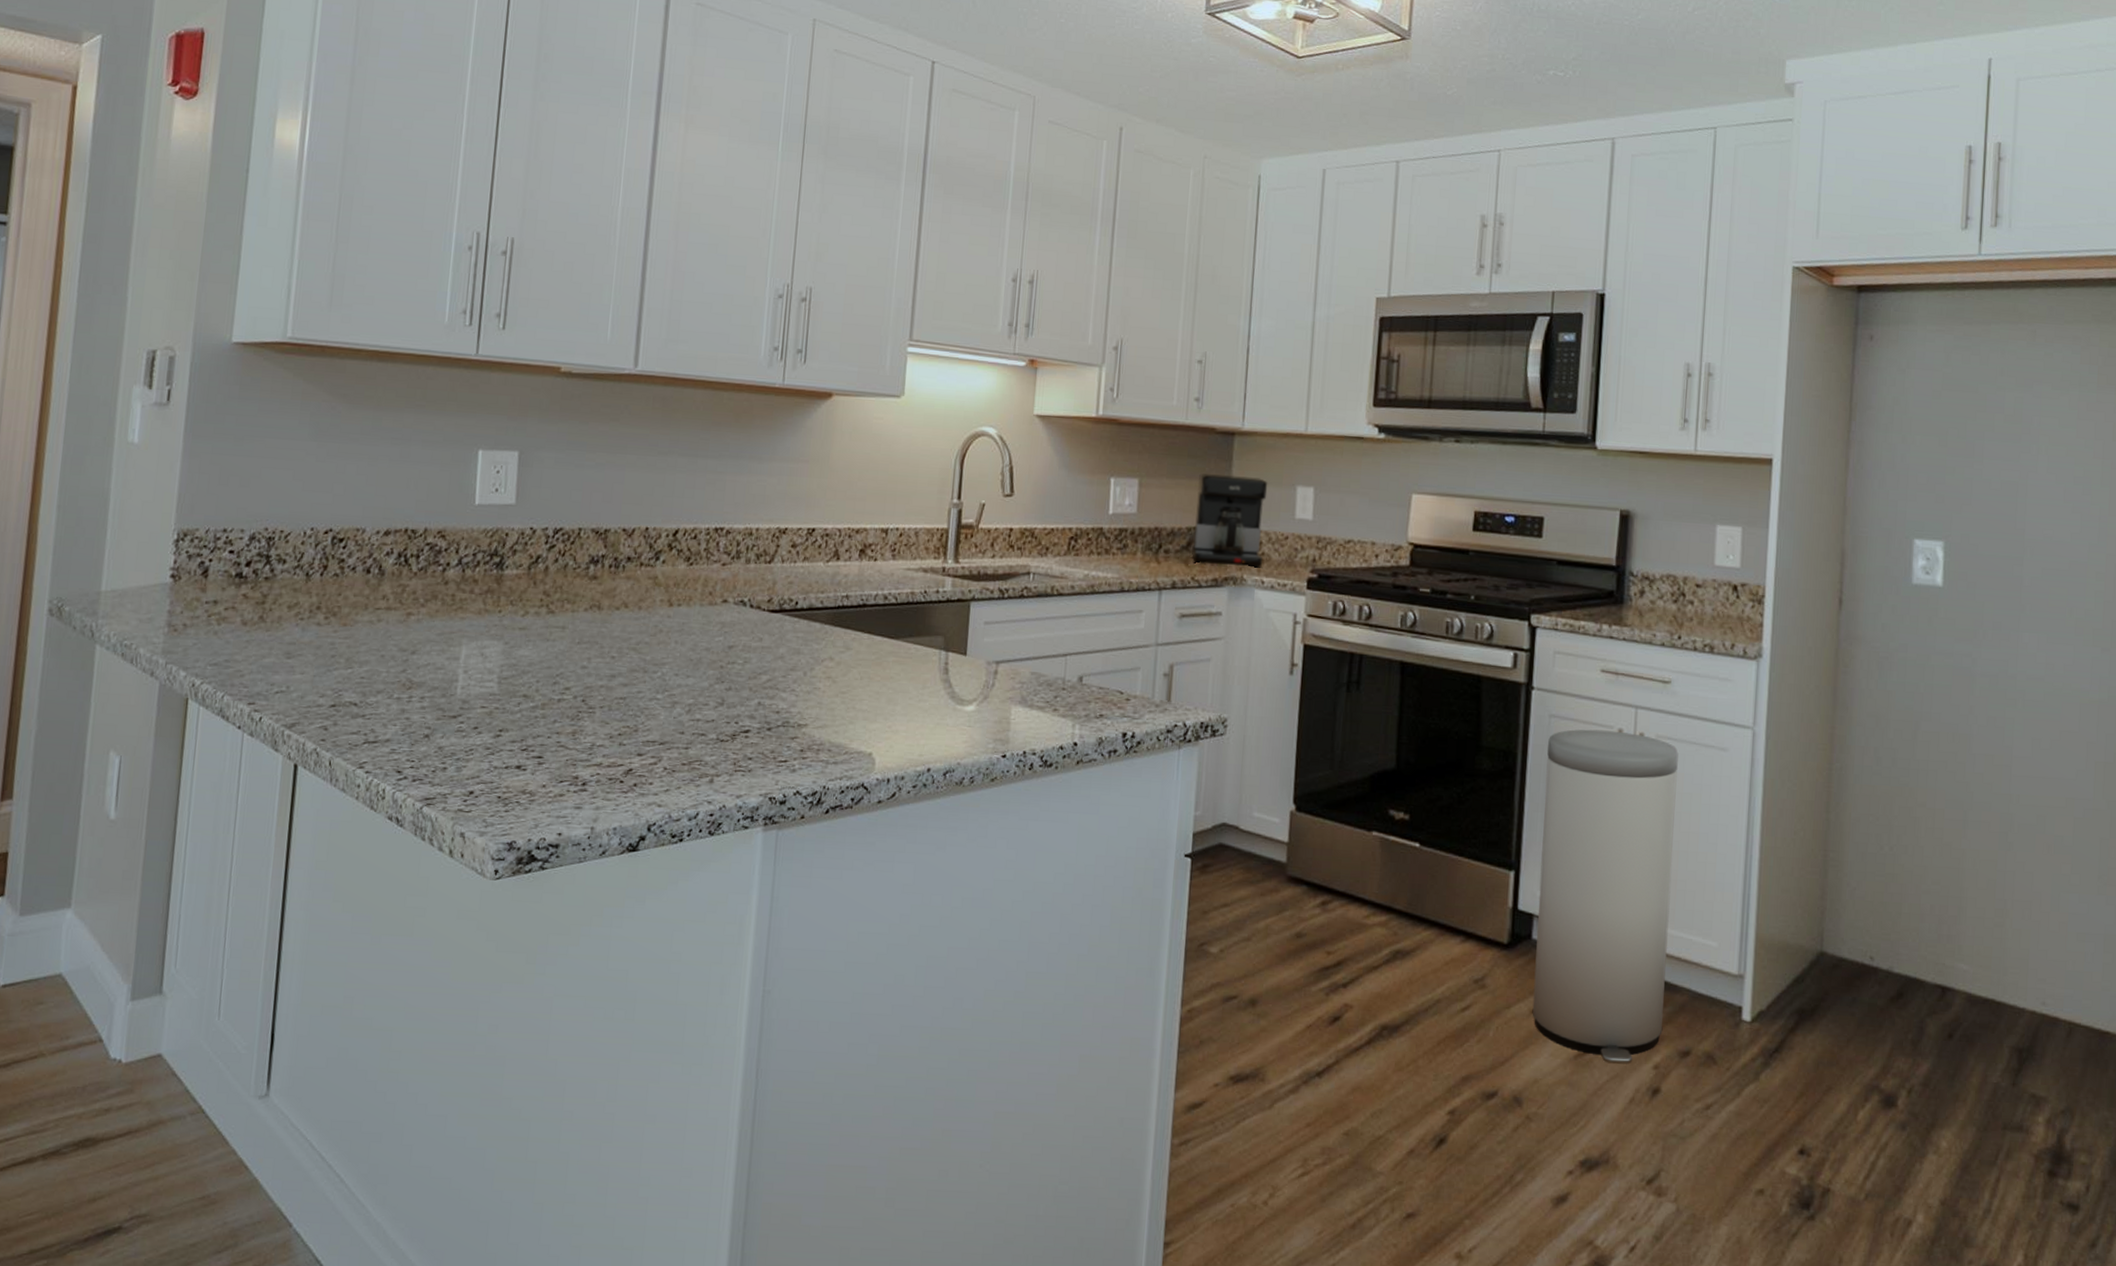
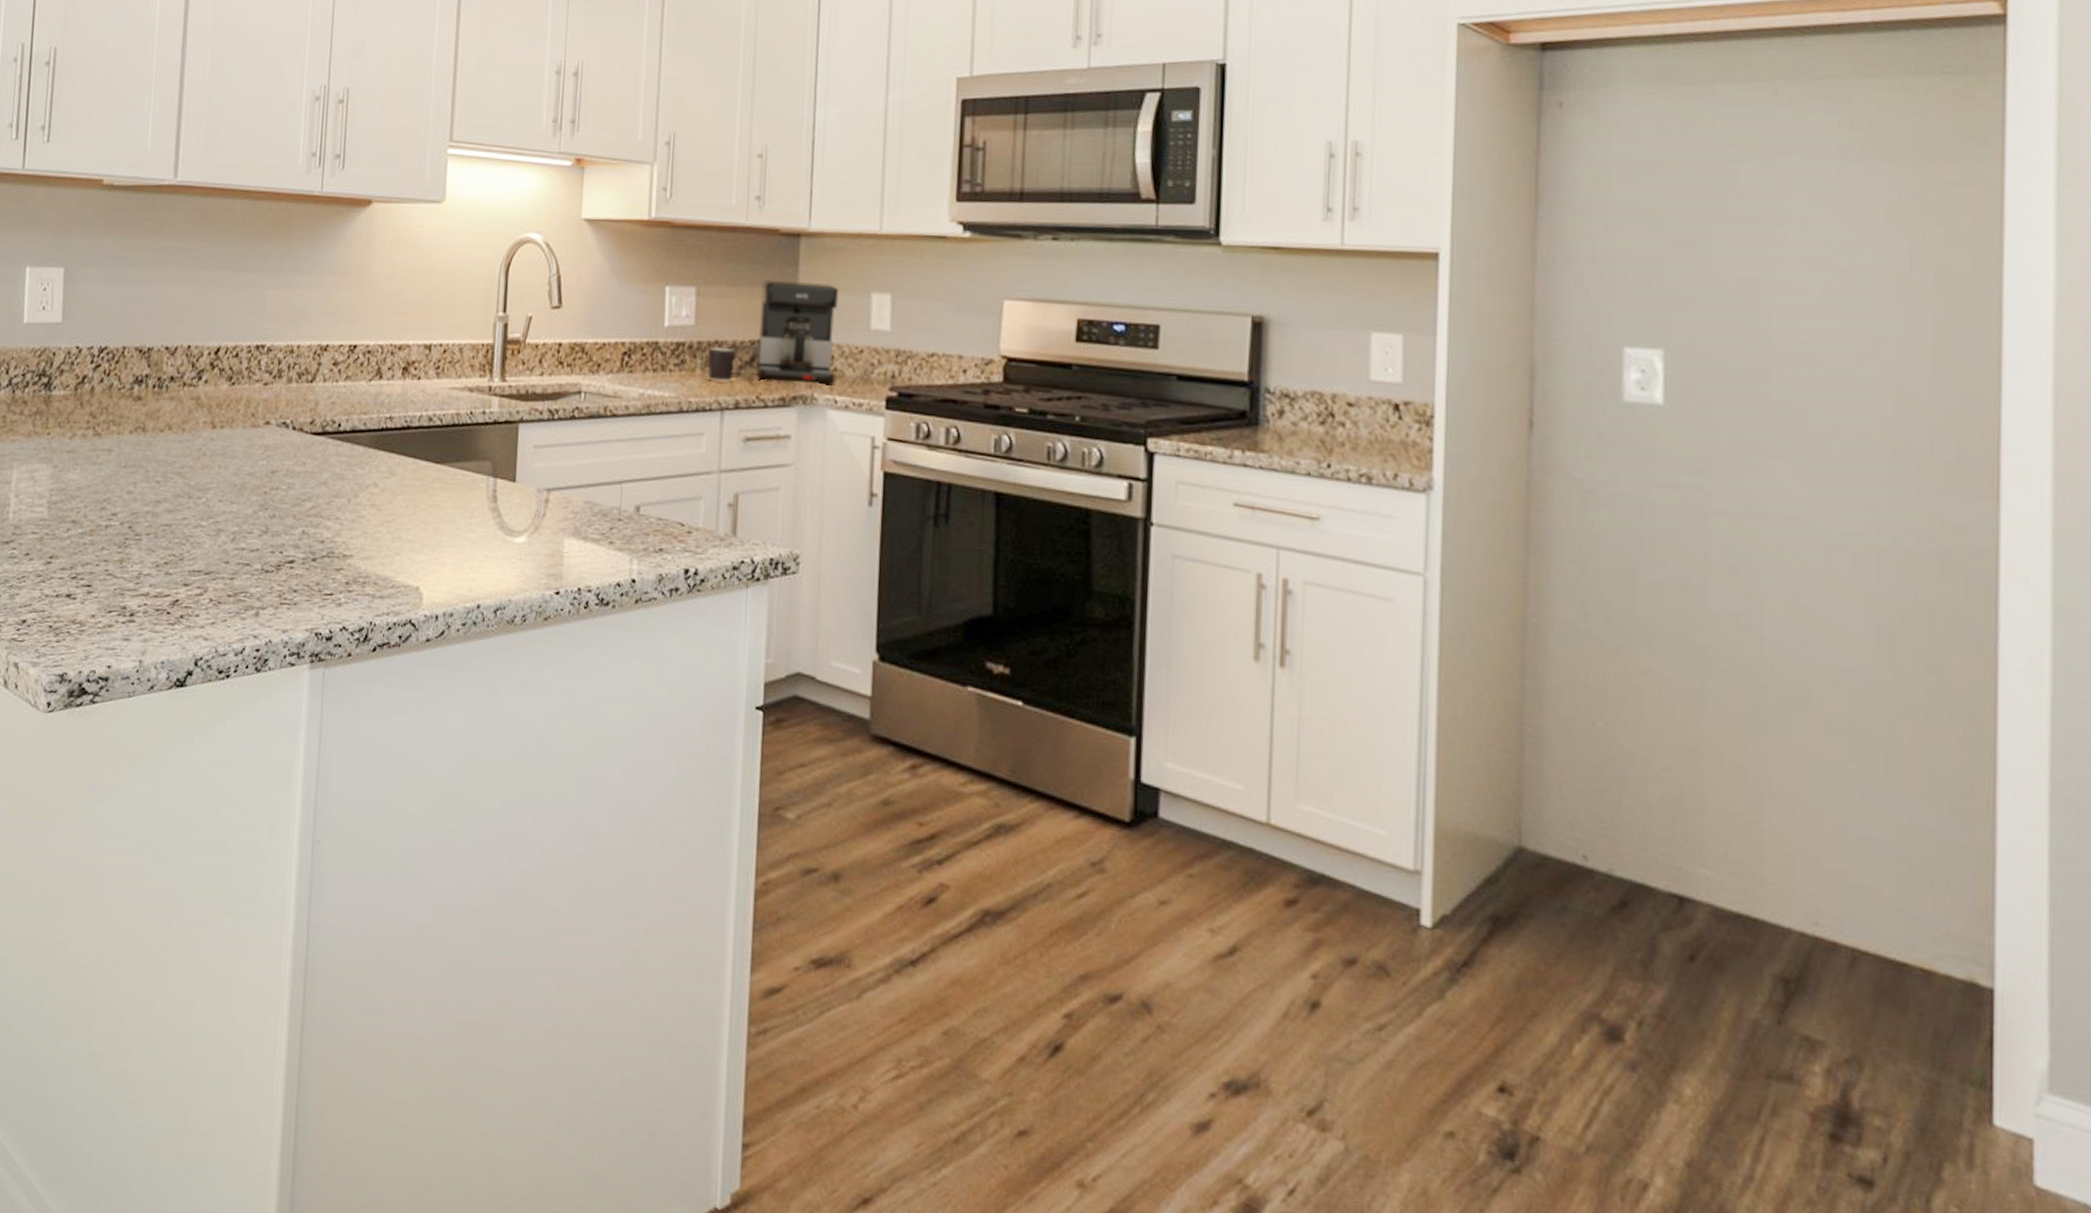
mug: none [1147,532,1180,565] -> present [707,346,743,383]
pedal bin: present [1532,729,1679,1064] -> none [1161,573,1332,971]

